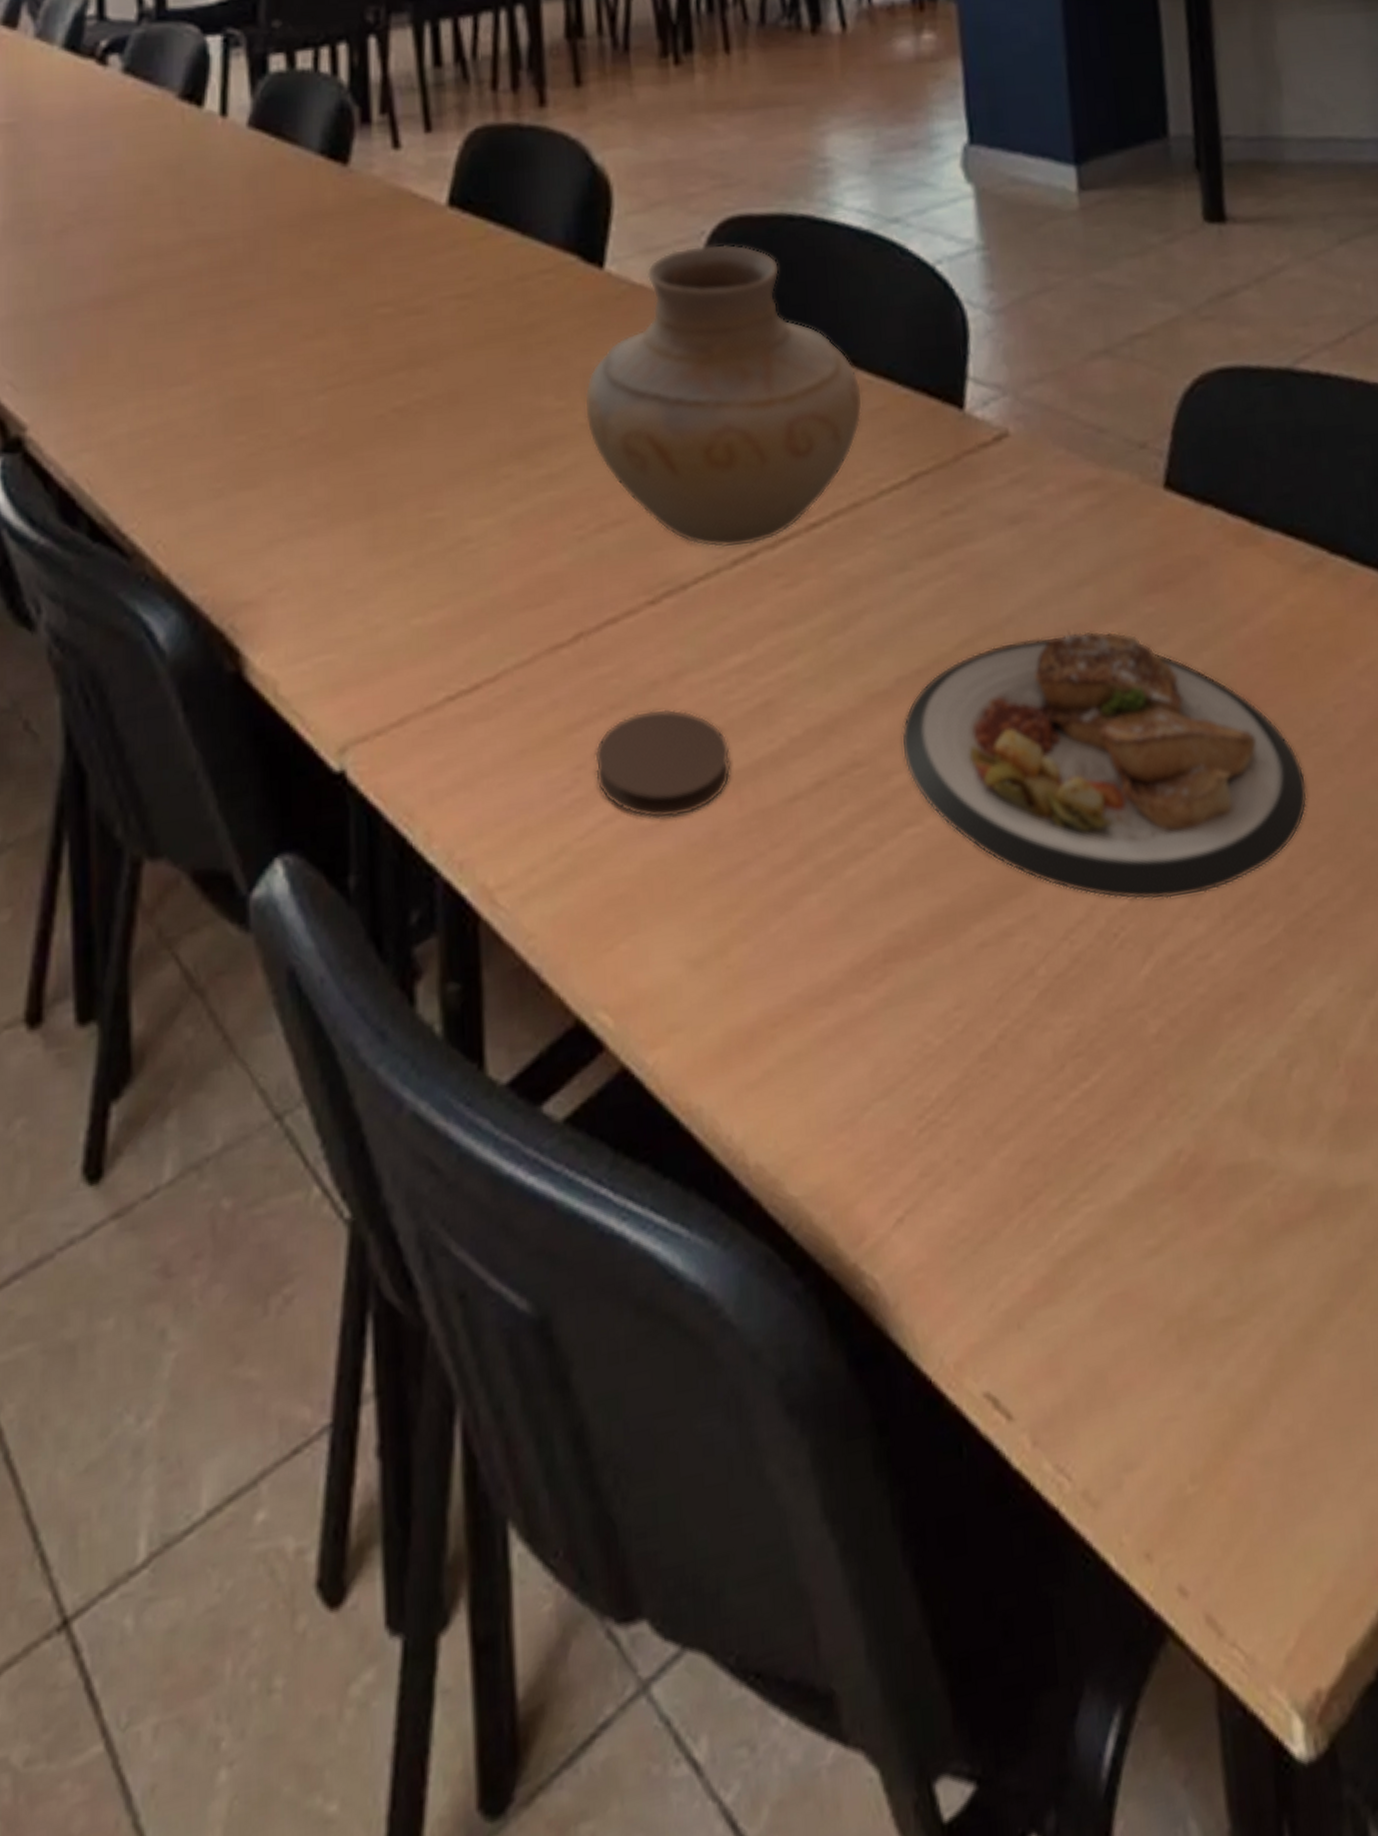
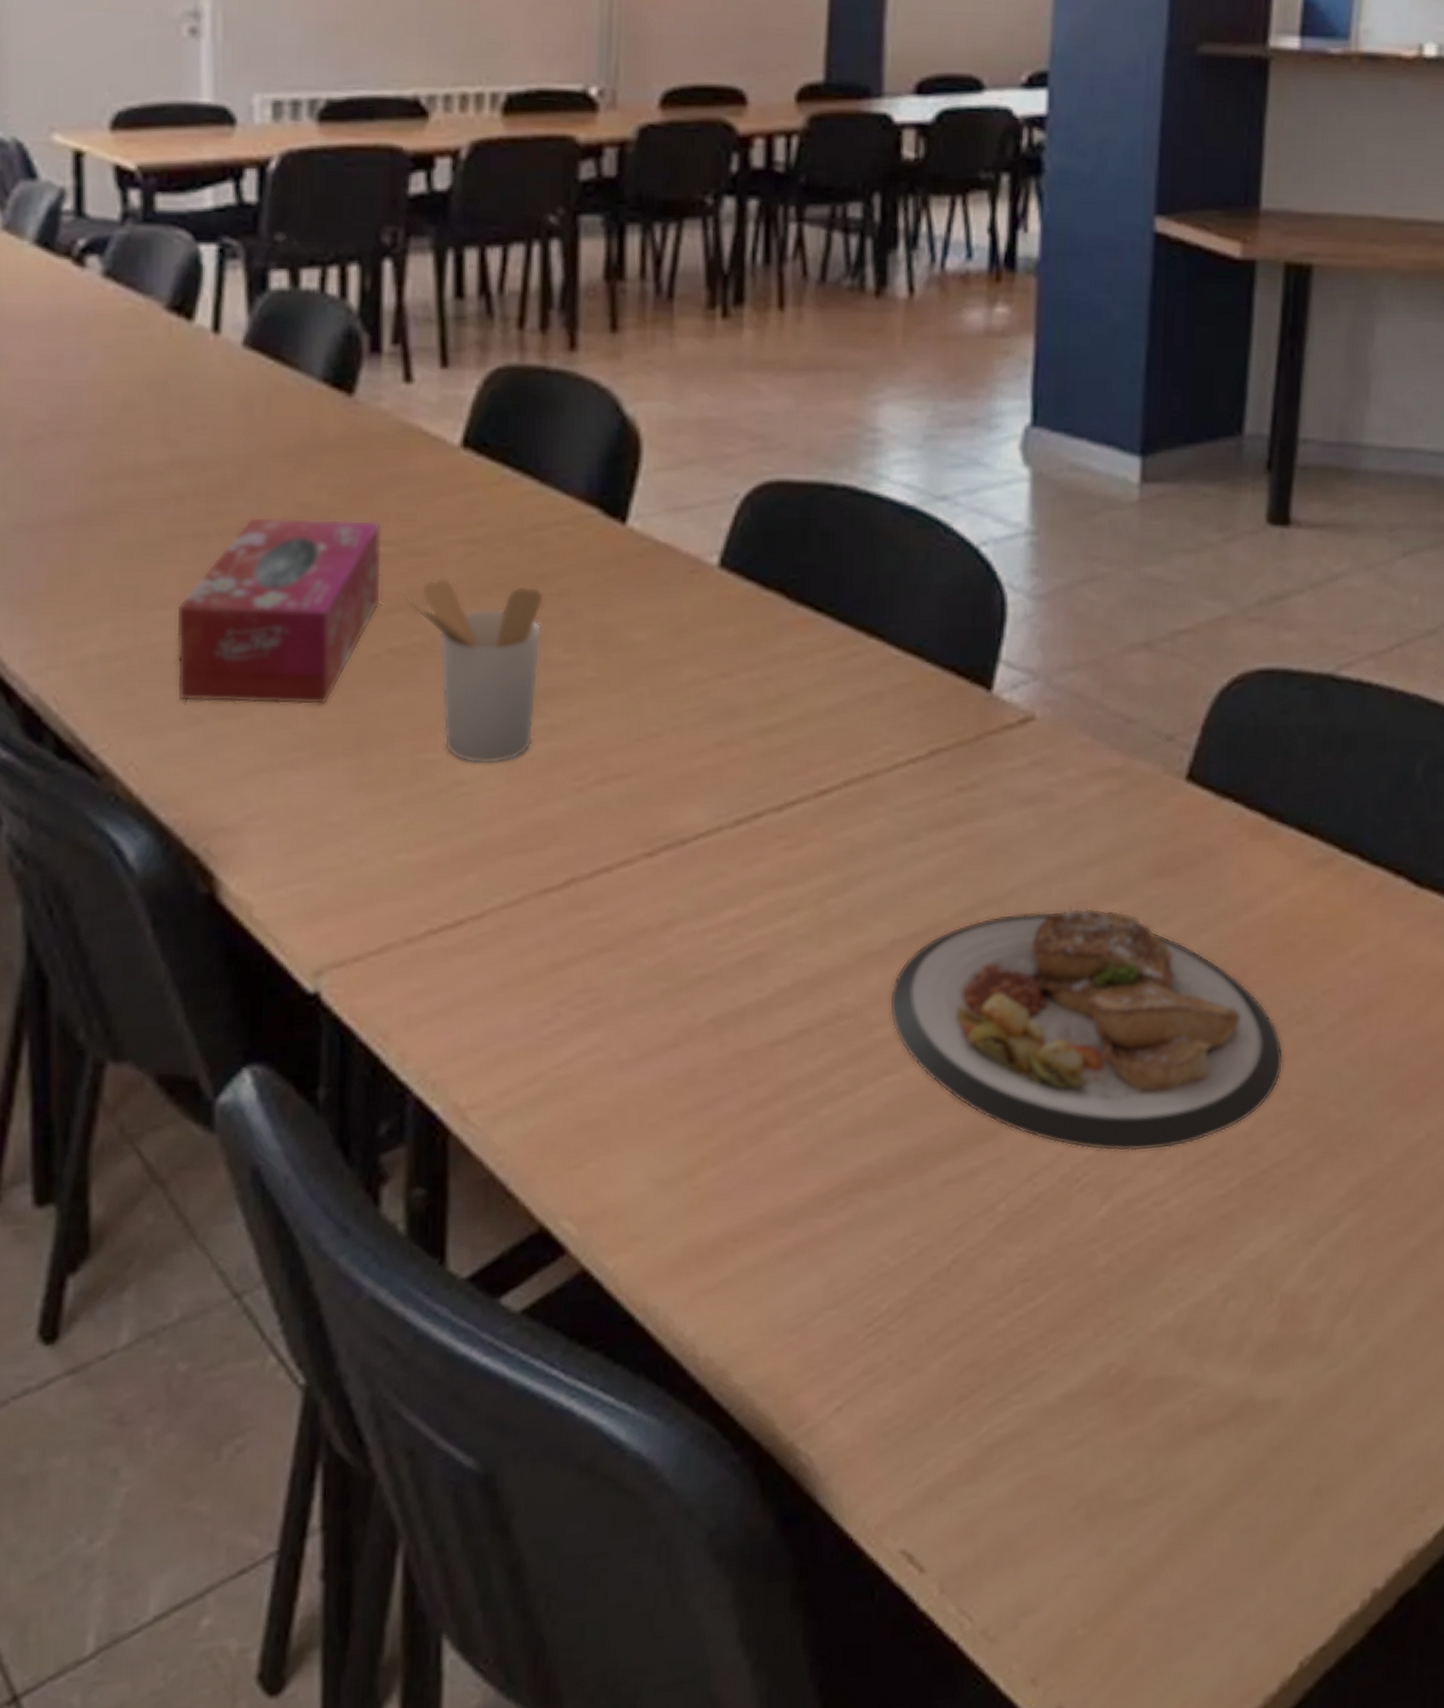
tissue box: none [195,283,383,475] -> present [175,516,382,706]
utensil holder: none [403,334,534,520] -> present [404,578,543,764]
vase: present [584,244,863,548] -> none [594,508,888,808]
coaster: present [595,708,731,819] -> none [577,954,716,1054]

